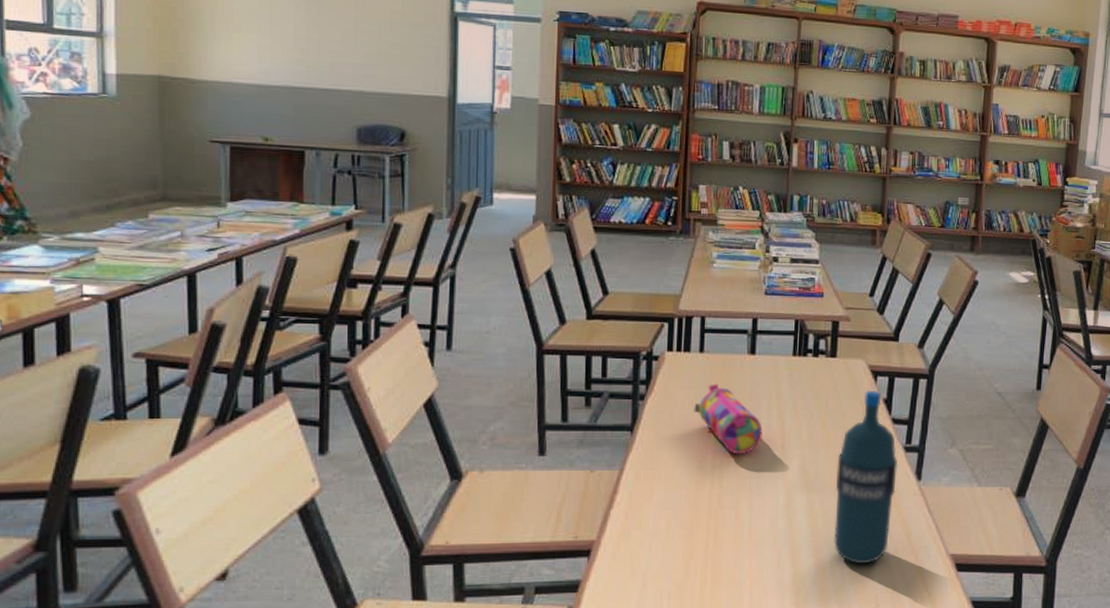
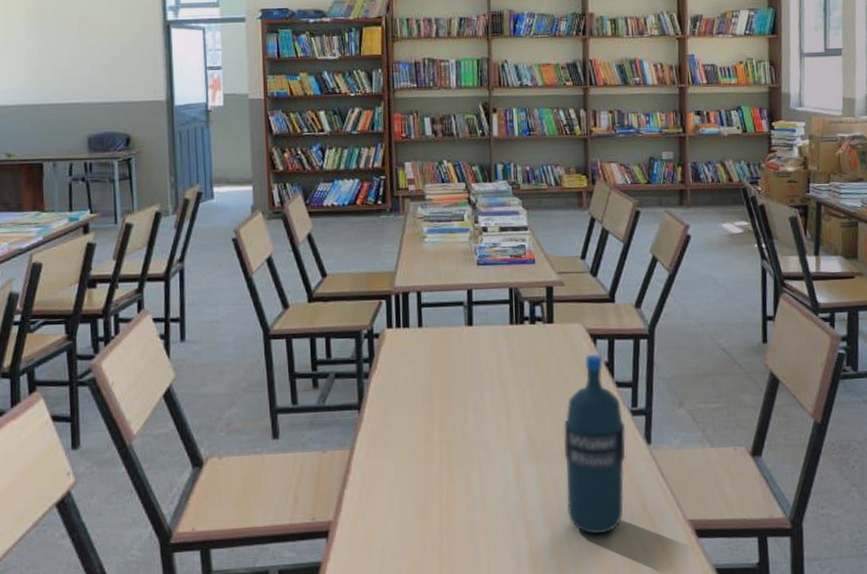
pencil case: present [694,384,763,454] -> none [417,357,487,427]

